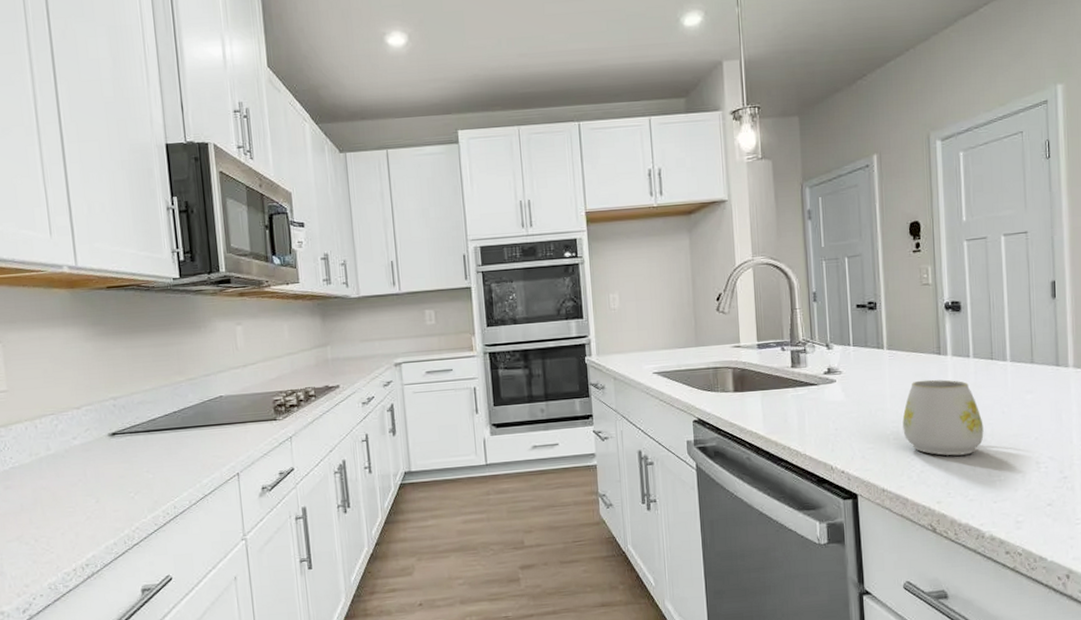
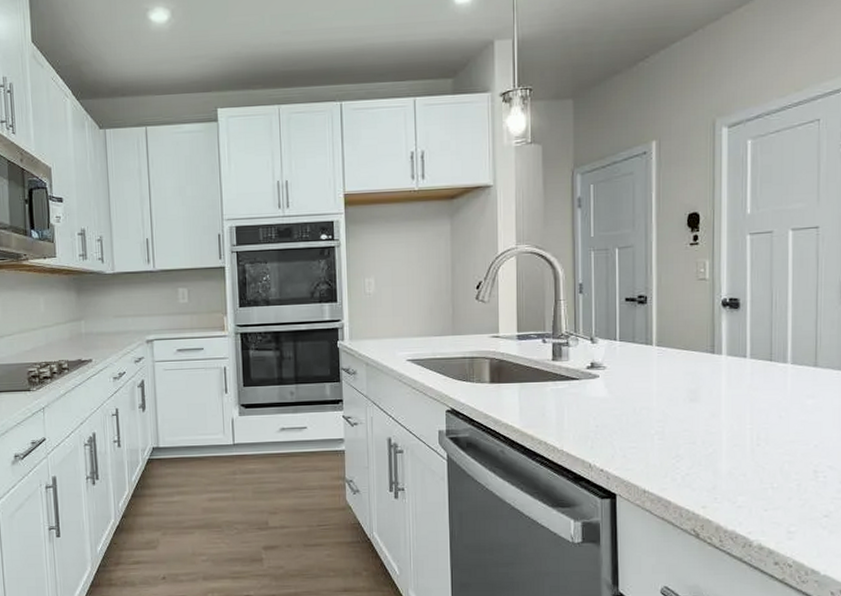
mug: present [902,379,984,456] -> none [669,379,758,460]

